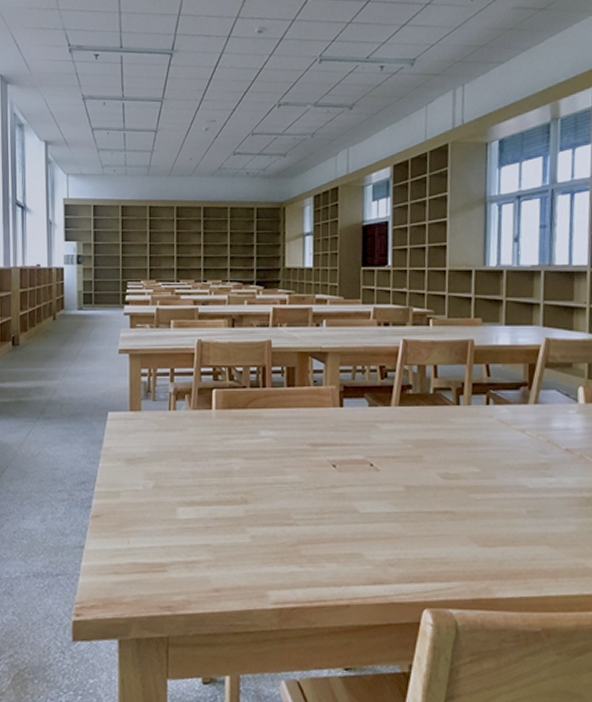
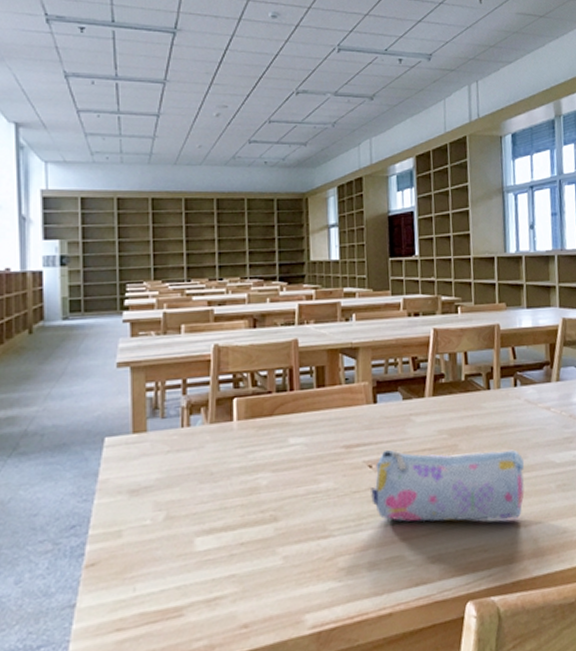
pencil case: none [334,452,493,537] -> present [371,449,525,522]

